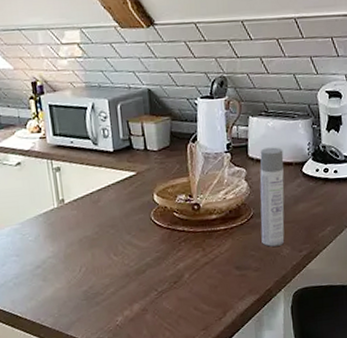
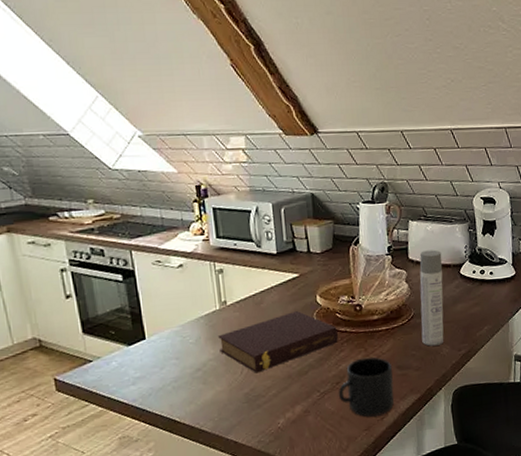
book: none [57,210,176,271] -> present [218,311,338,373]
mug: none [175,256,233,317] -> present [338,356,394,417]

